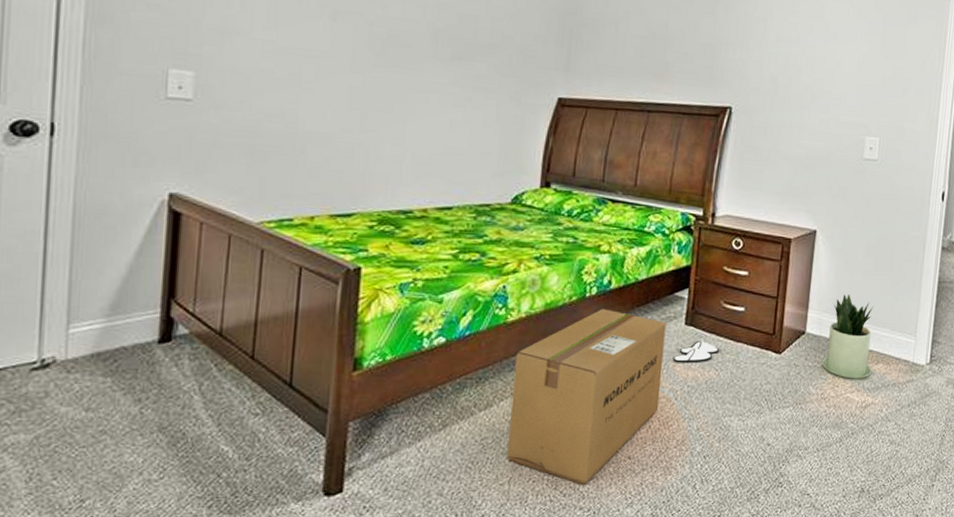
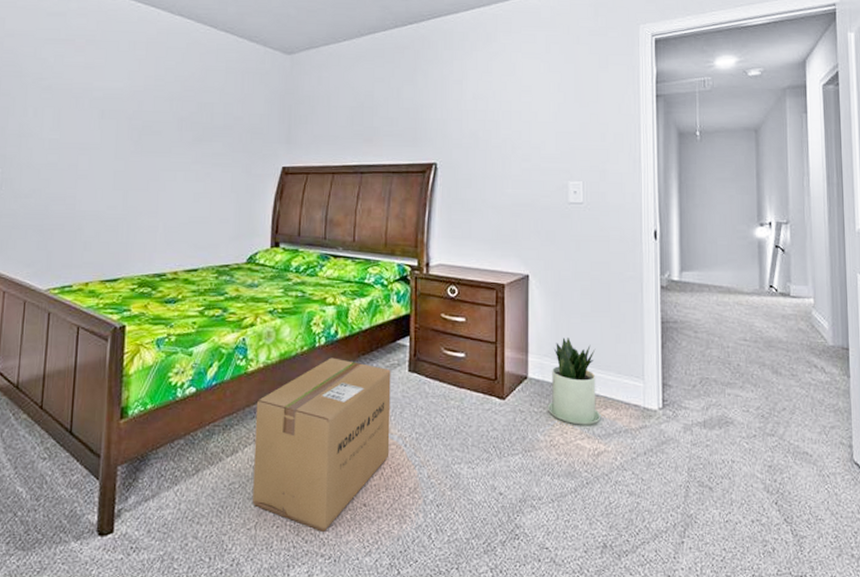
slippers: present [673,340,719,363] -> none [399,386,443,410]

